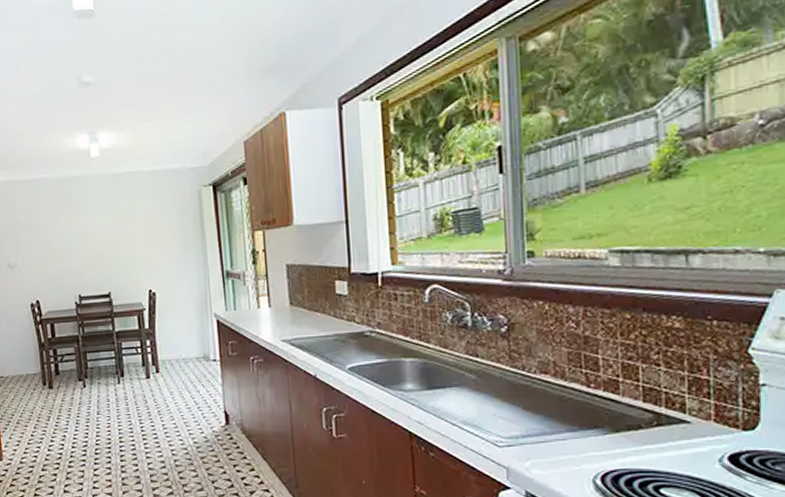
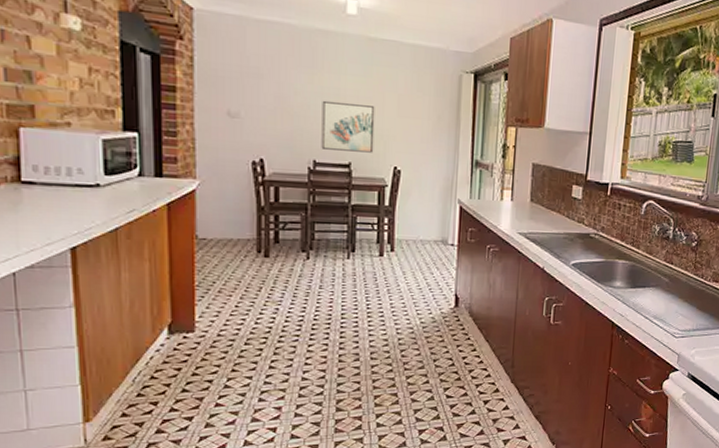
wall art: none [80,236,129,284] -> present [321,100,375,153]

